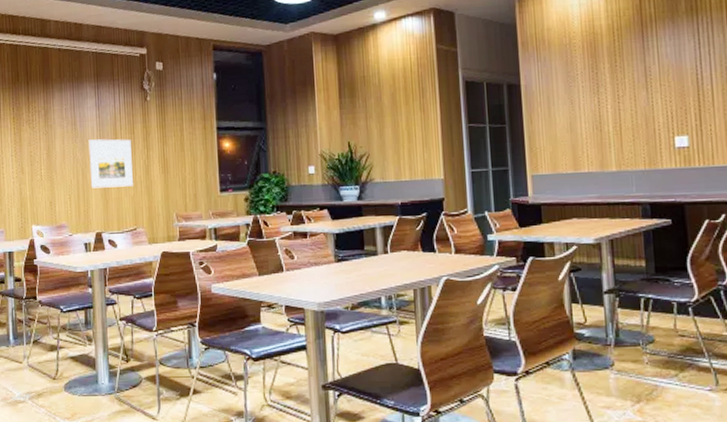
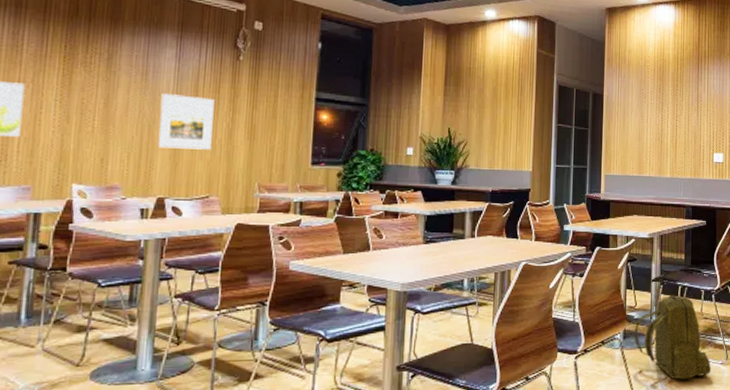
backpack: none [586,308,696,408] -> present [634,294,711,380]

